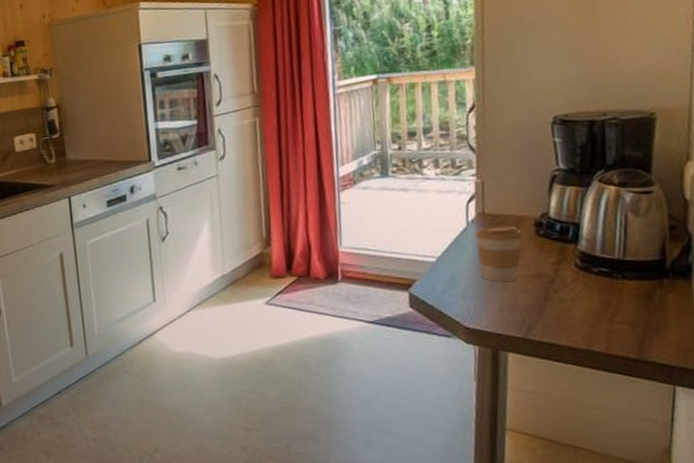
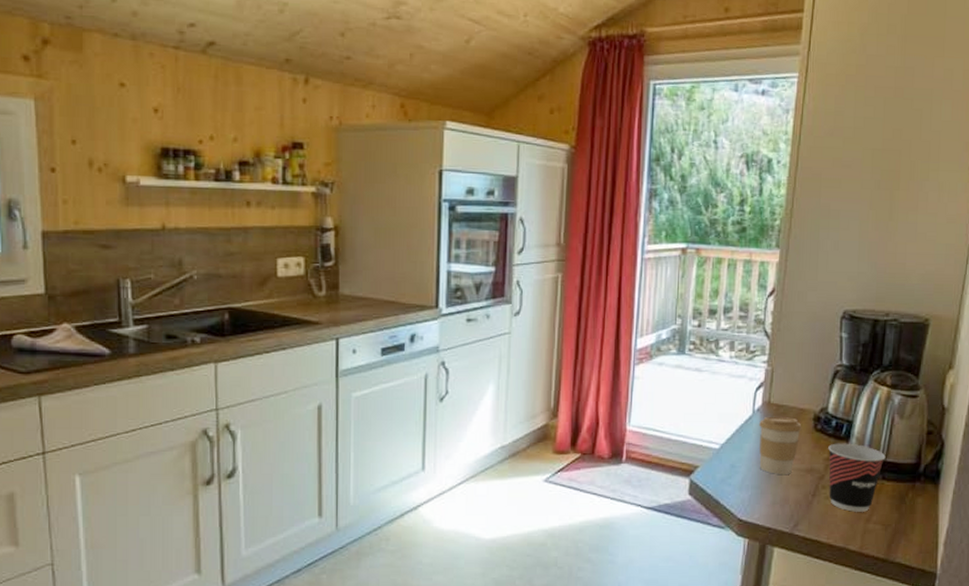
cup: none [555,245,623,313] -> present [828,443,886,512]

